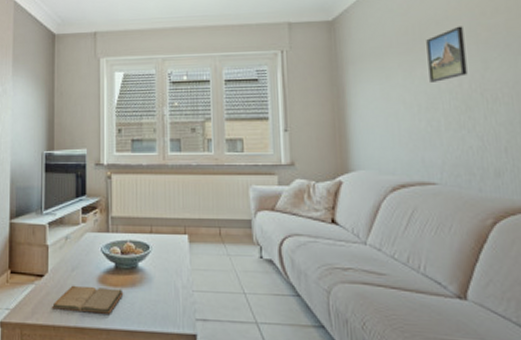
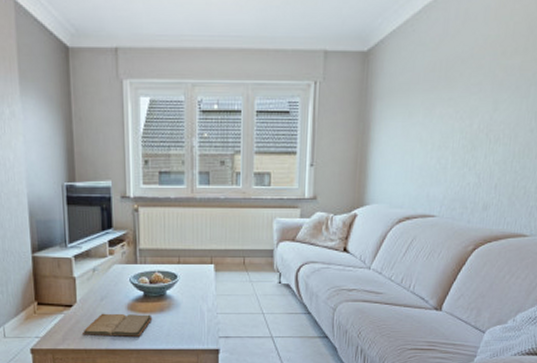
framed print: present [426,26,468,82] -> none [446,65,484,121]

